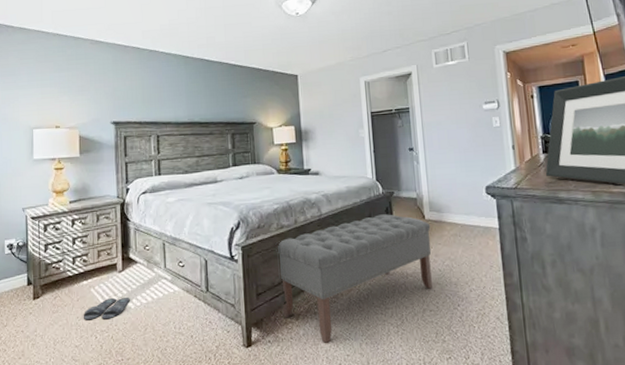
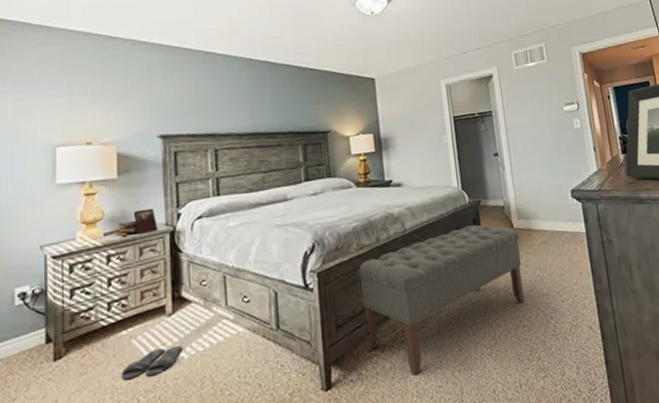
book: none [78,183,112,205] -> present [116,208,159,237]

